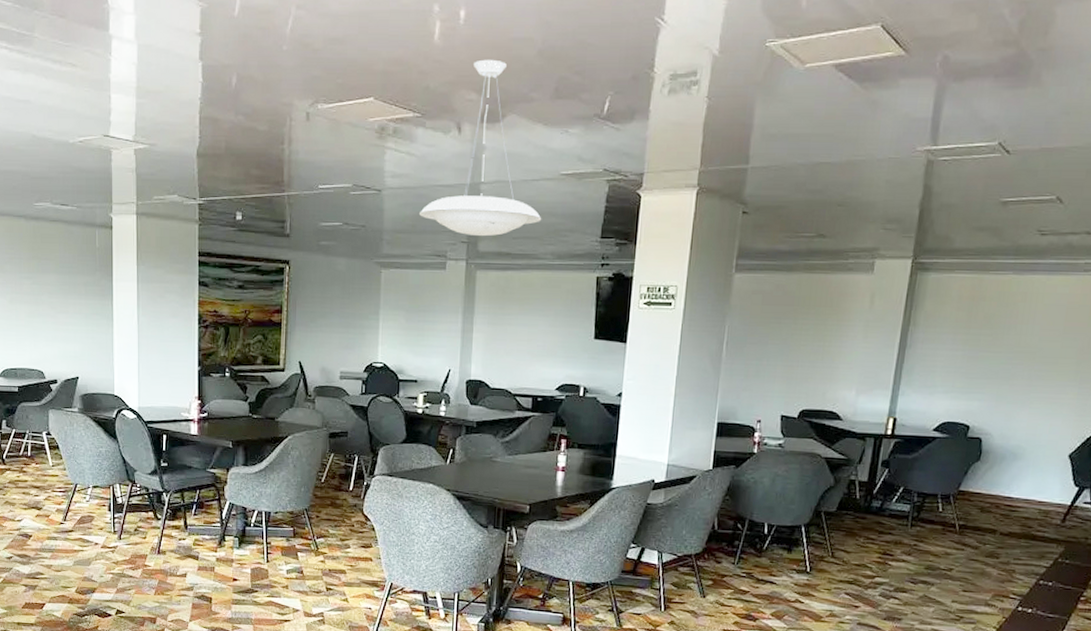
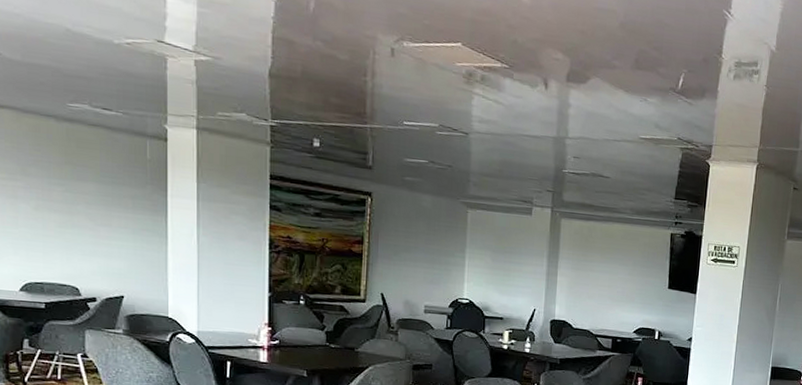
pendant lamp: present [418,59,542,237] -> none [505,23,623,188]

